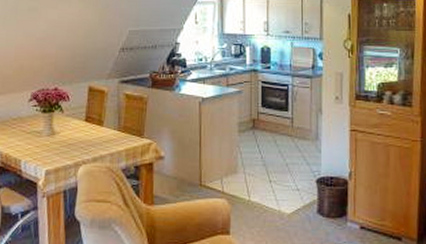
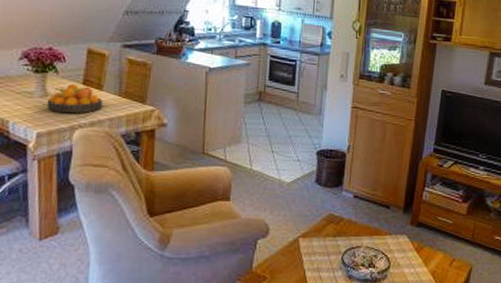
fruit bowl: none [53,122,104,150] -> present [46,84,103,114]

